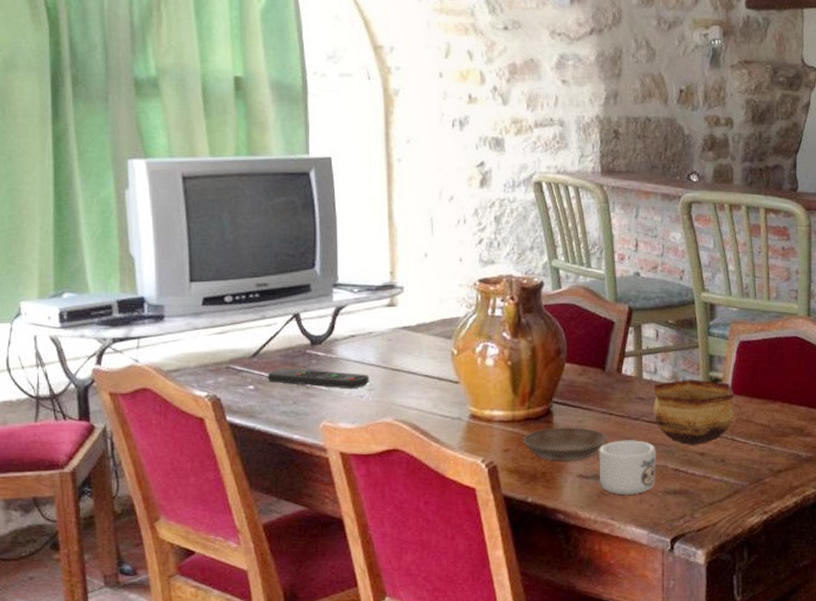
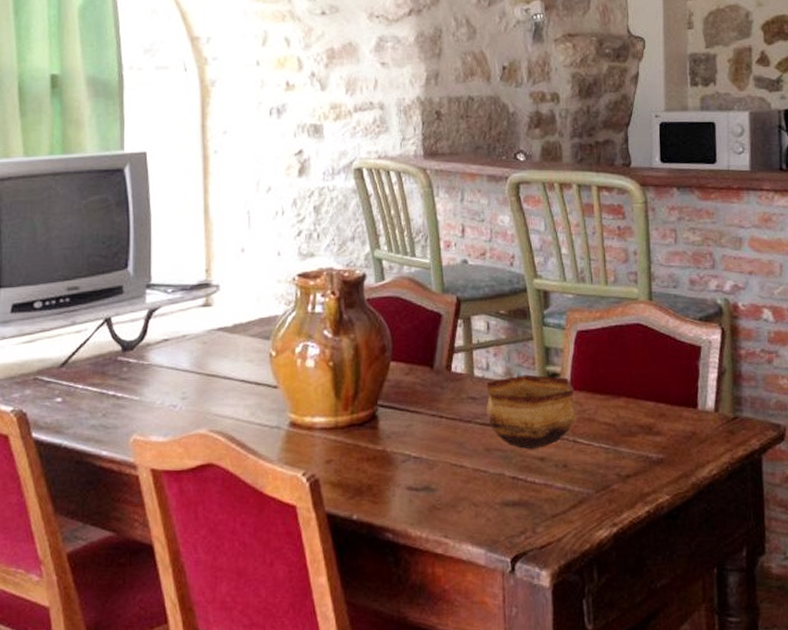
remote control: present [267,368,369,389] -> none [76,377,183,398]
saucer: present [523,427,607,461] -> none [347,433,438,472]
mug: present [599,440,656,495] -> none [429,445,492,509]

